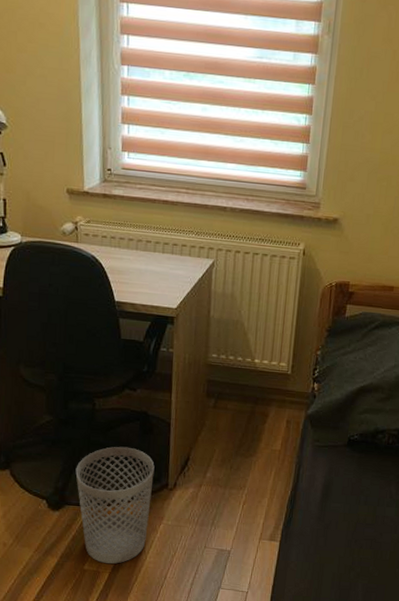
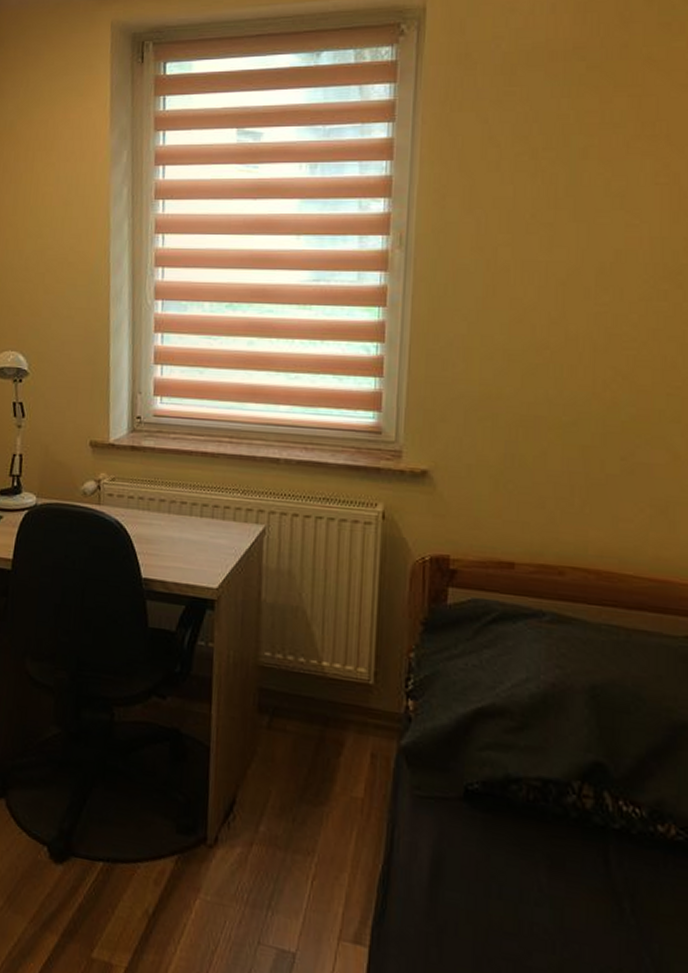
wastebasket: present [75,446,155,564] -> none [86,776,189,955]

